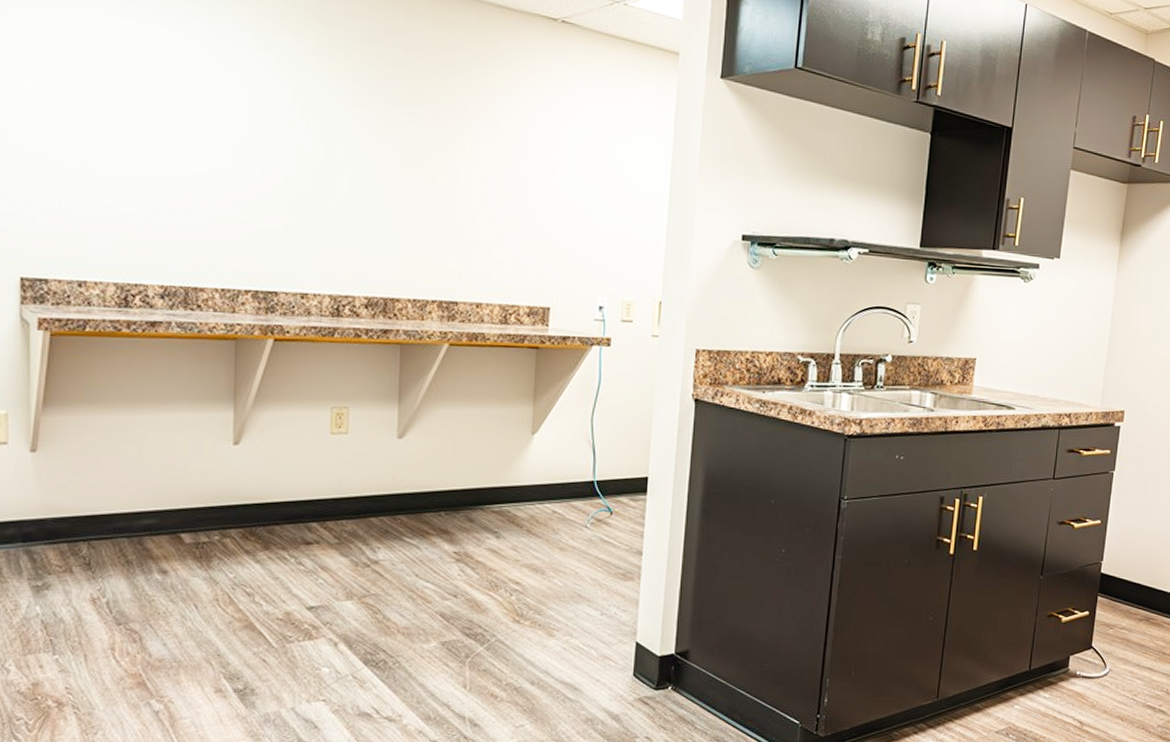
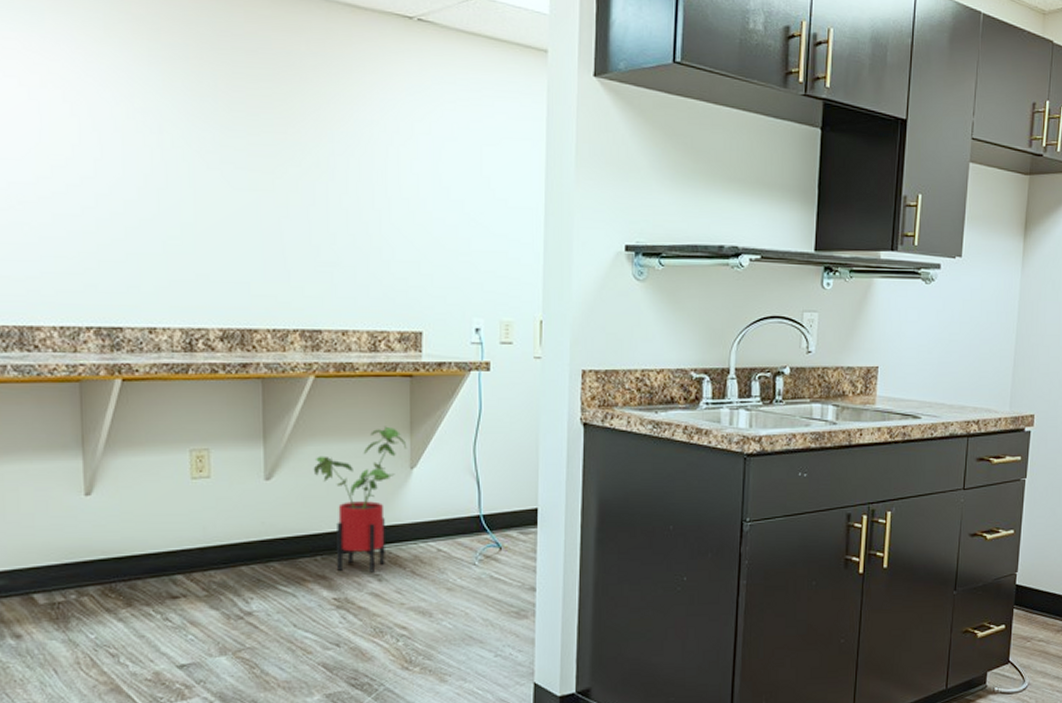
house plant: none [442,393,530,530] -> present [313,426,407,573]

